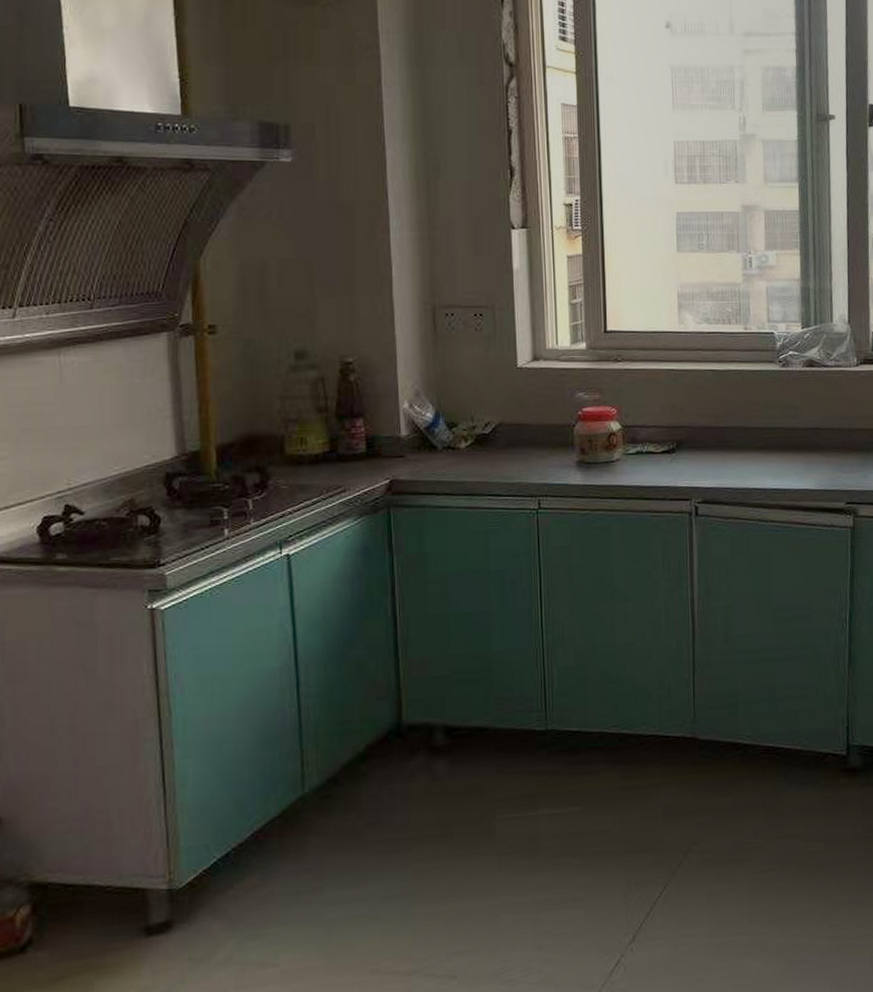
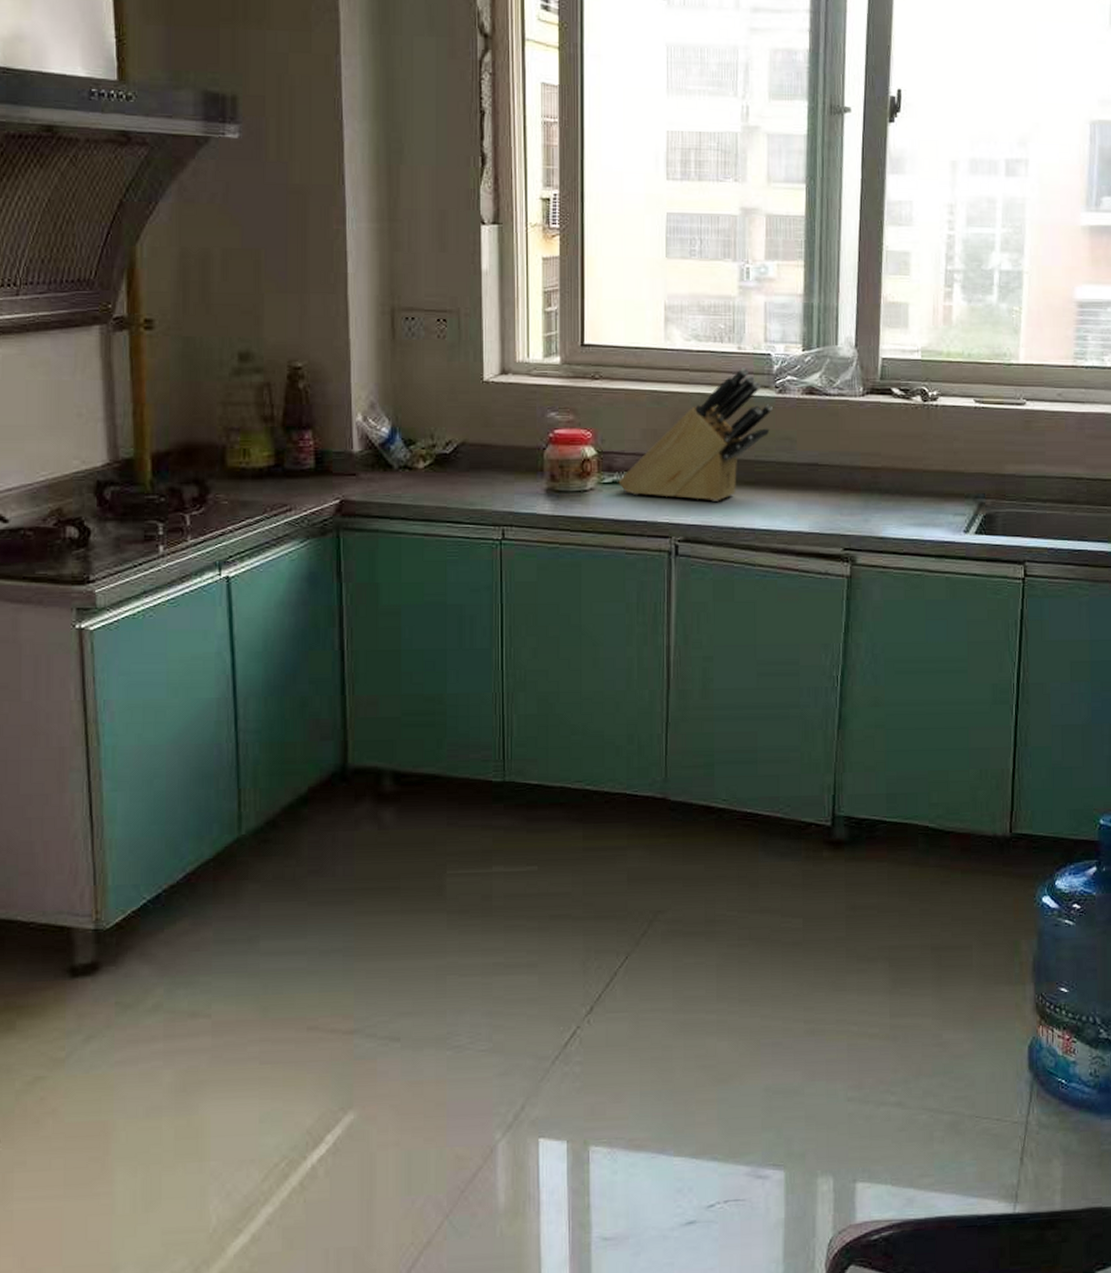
knife block: none [641,346,778,466] -> present [618,368,773,502]

